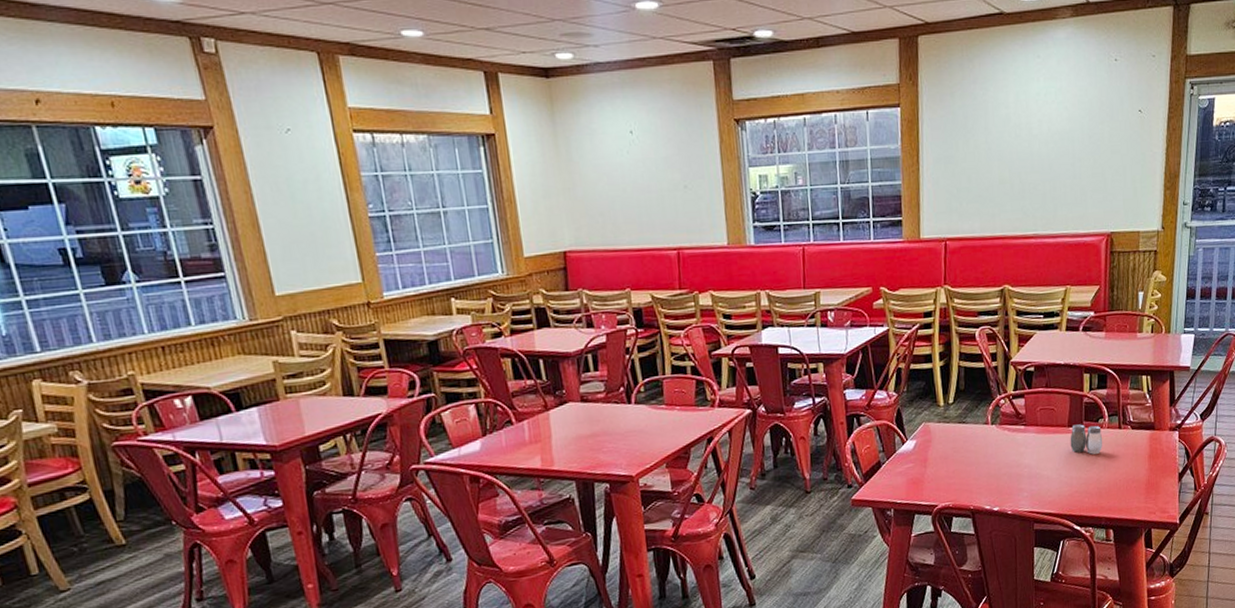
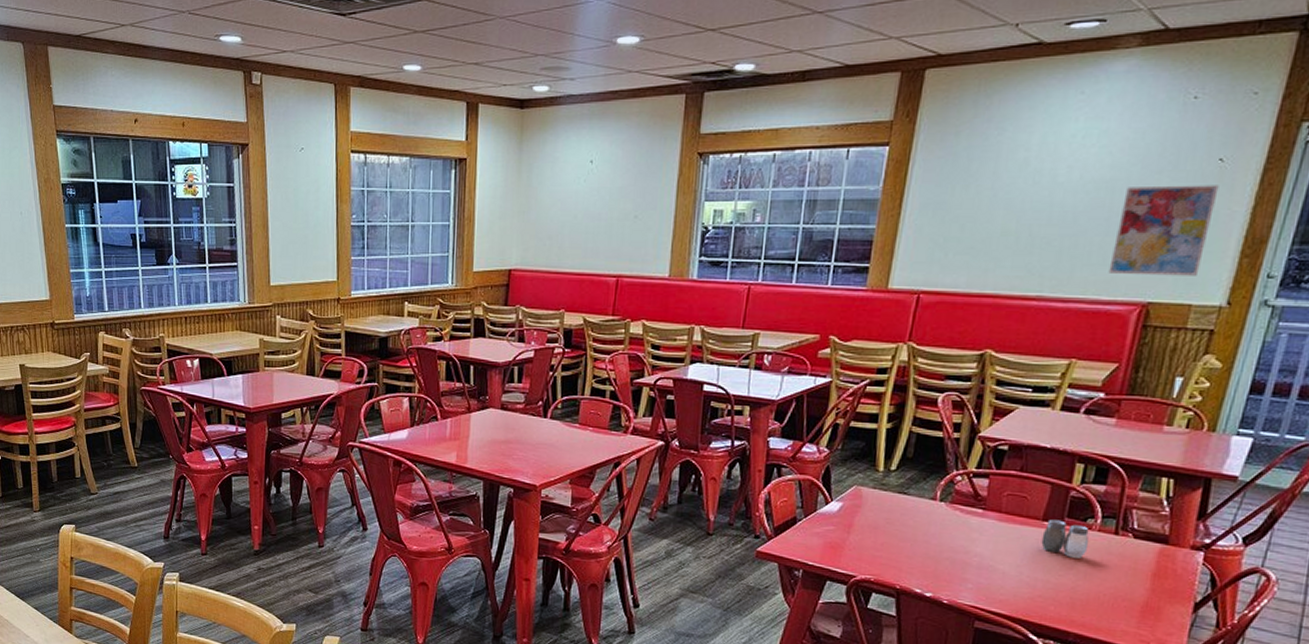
wall art: none [1080,131,1142,210] -> present [1108,185,1219,276]

